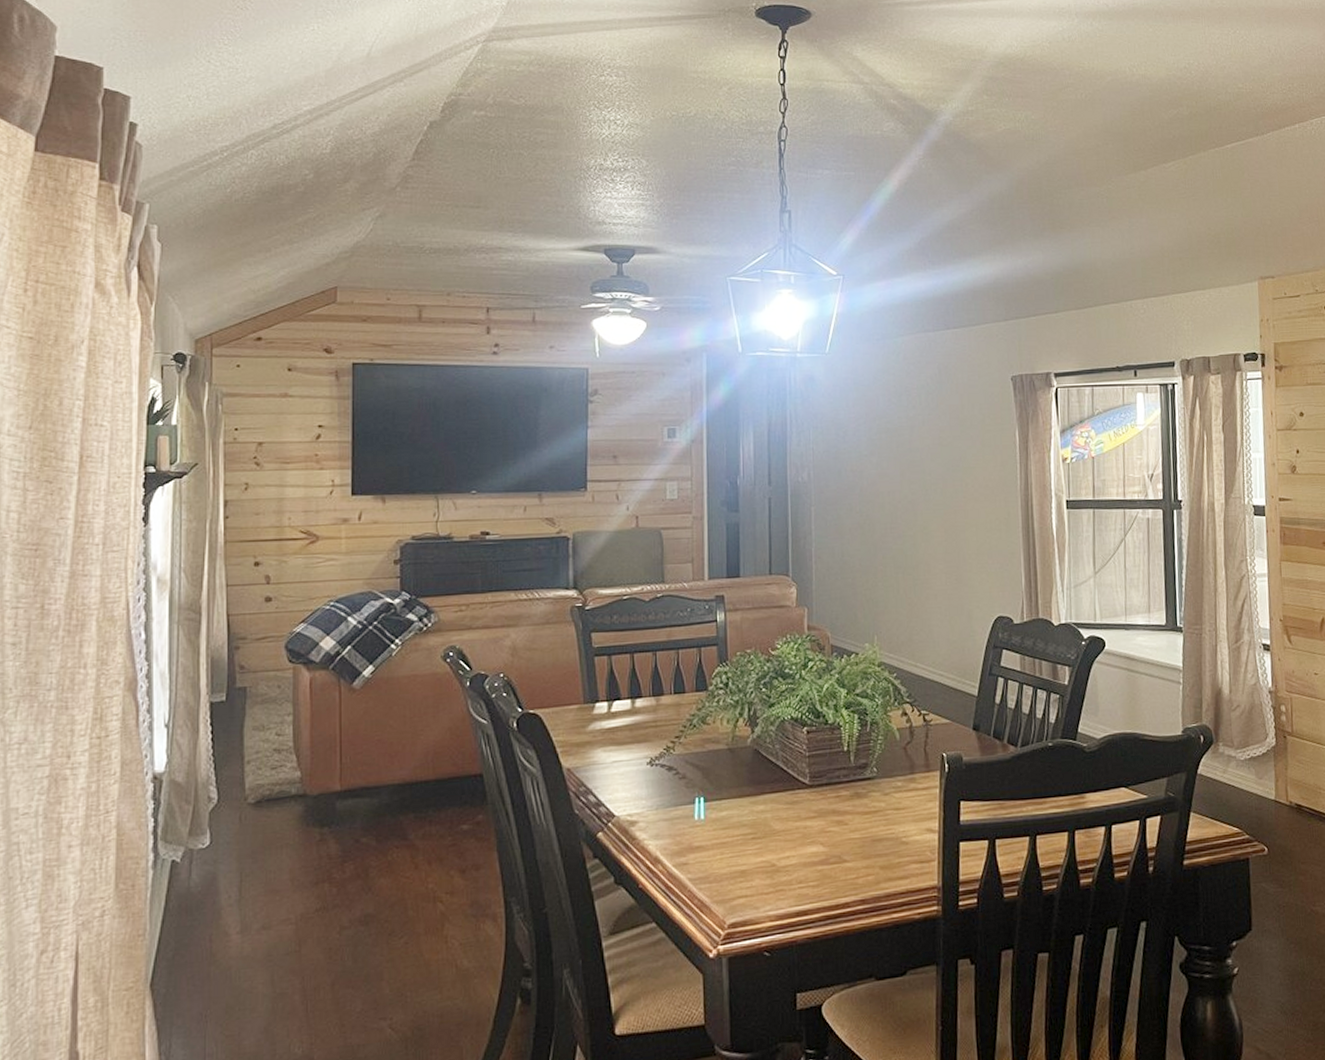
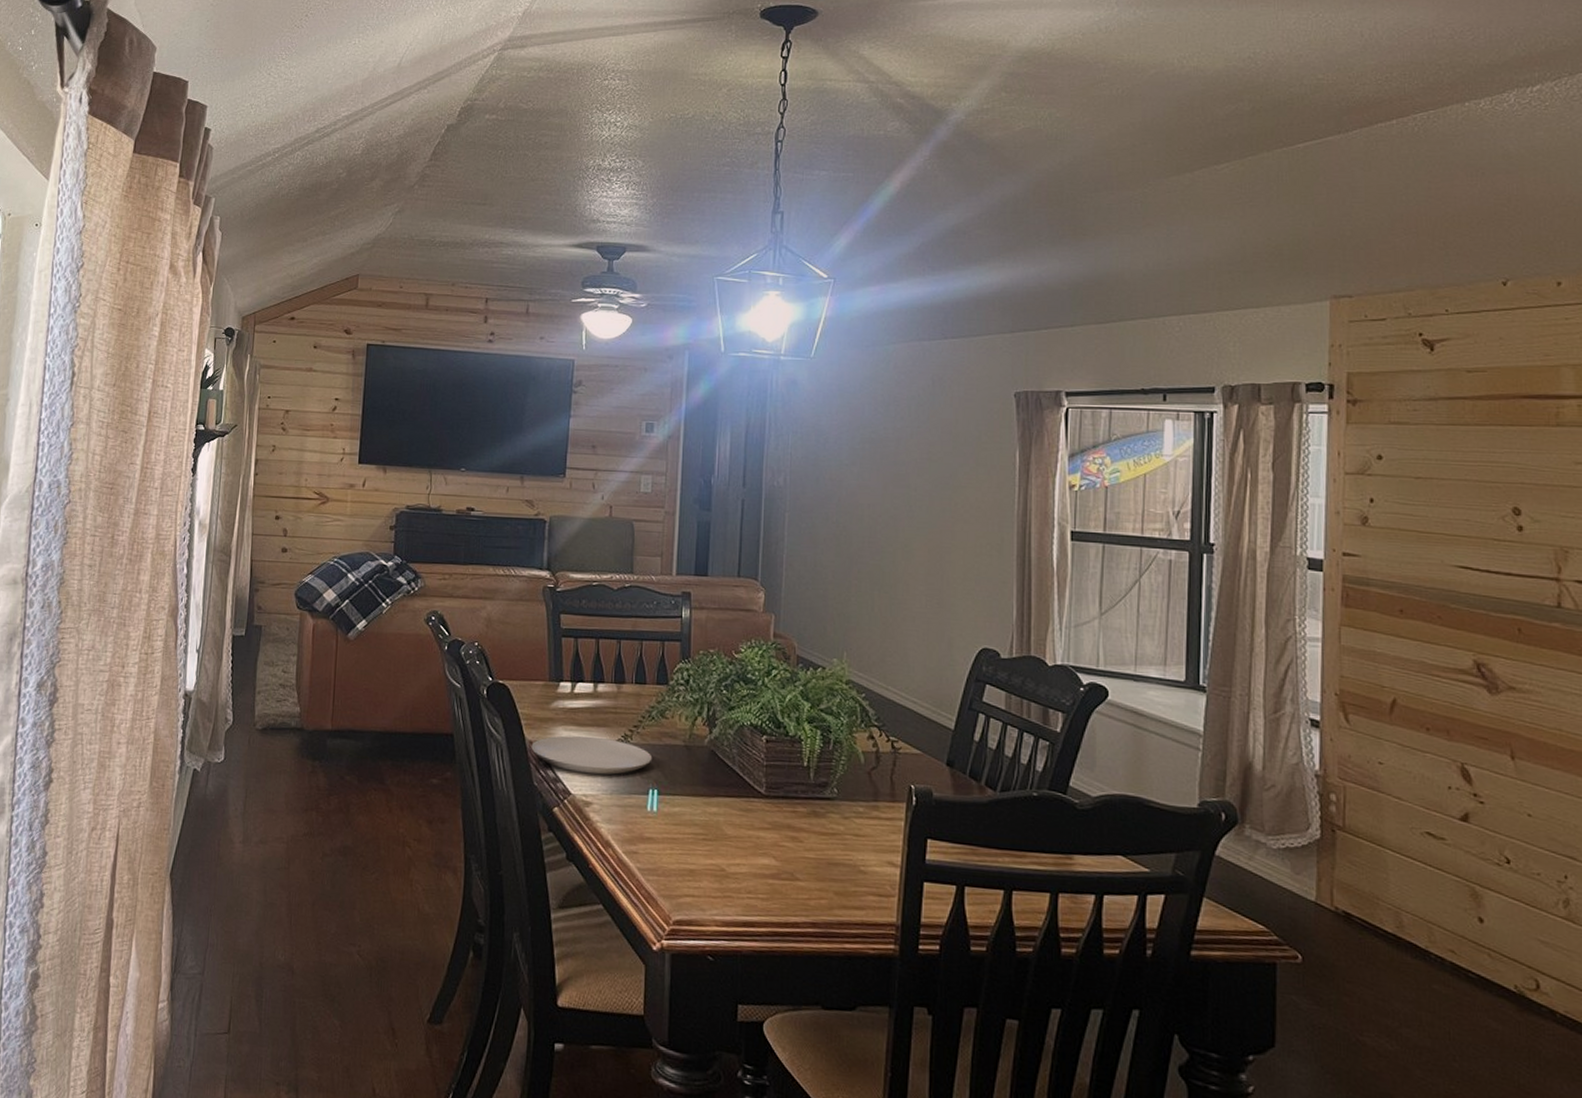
plate: none [569,753,697,793] -> present [531,735,653,775]

